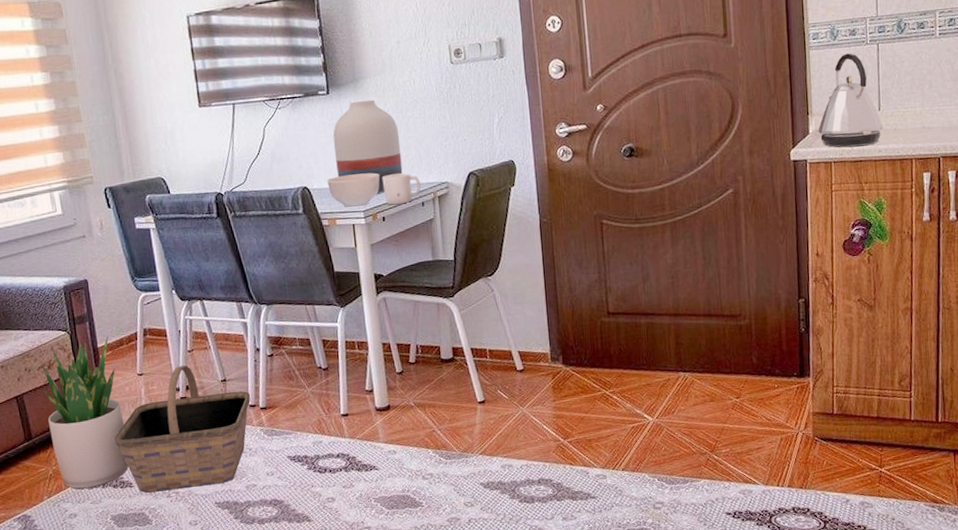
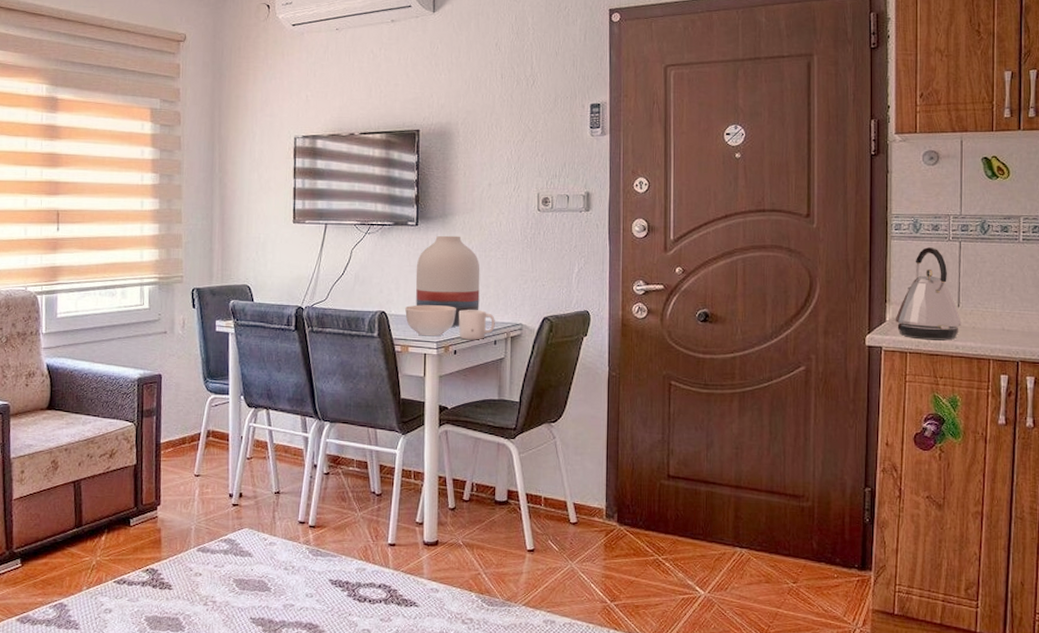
planter: present [41,335,128,489] -> none [100,432,174,585]
basket: present [114,365,251,493] -> none [161,472,302,599]

